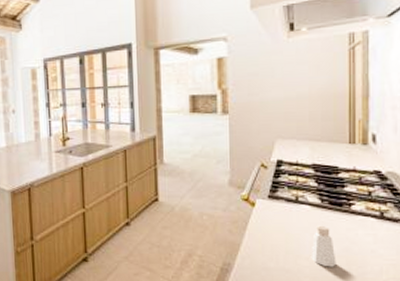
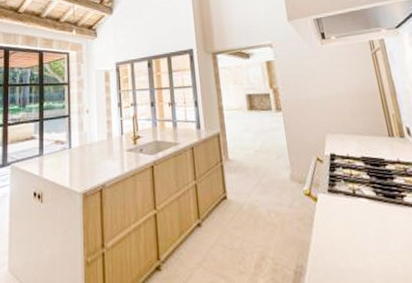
pepper shaker: present [311,225,336,267] -> none [375,219,403,265]

